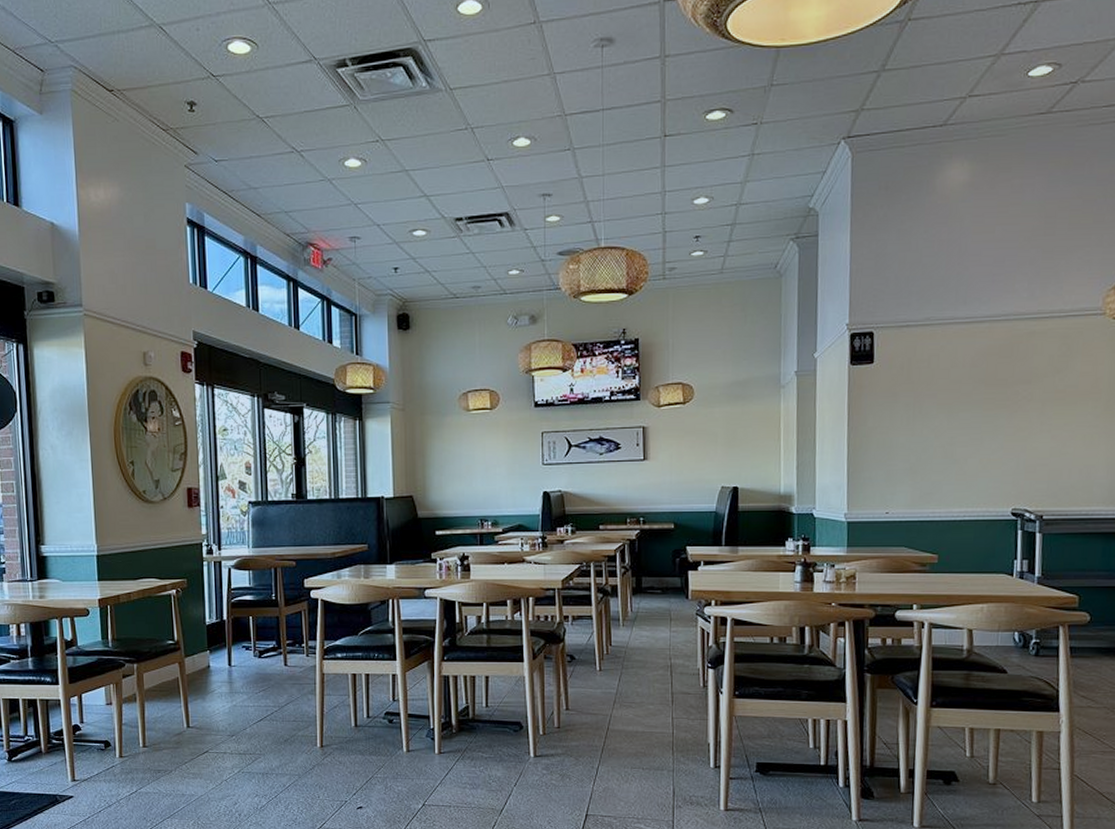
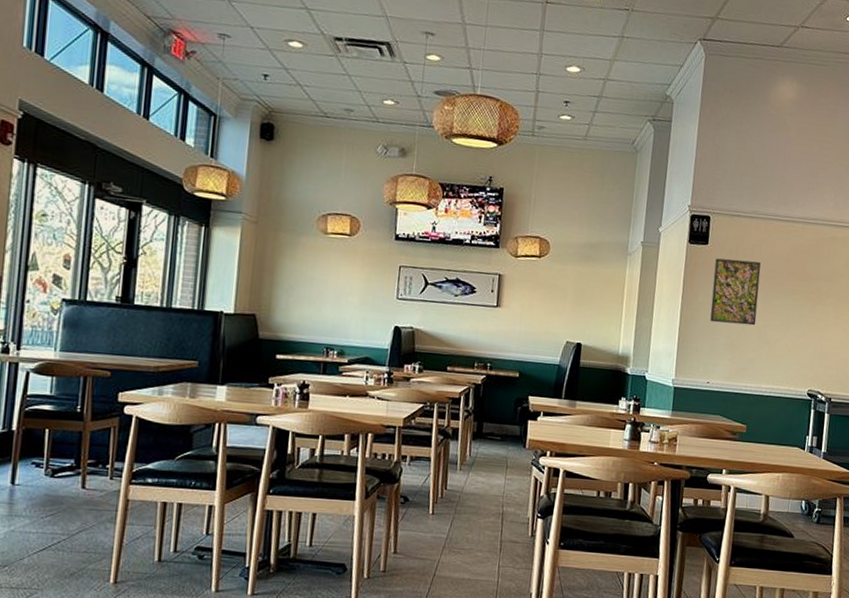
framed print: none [883,374,941,447] -> present [710,258,761,326]

